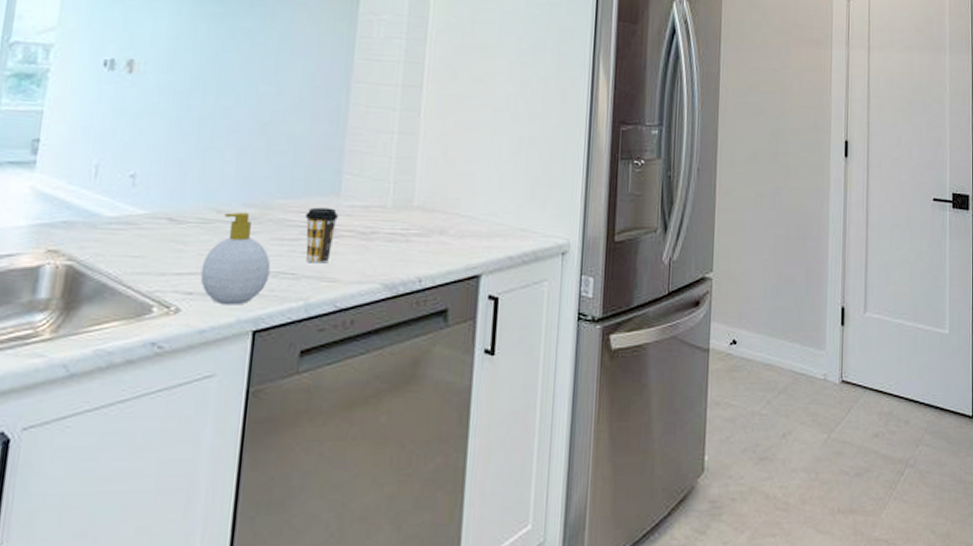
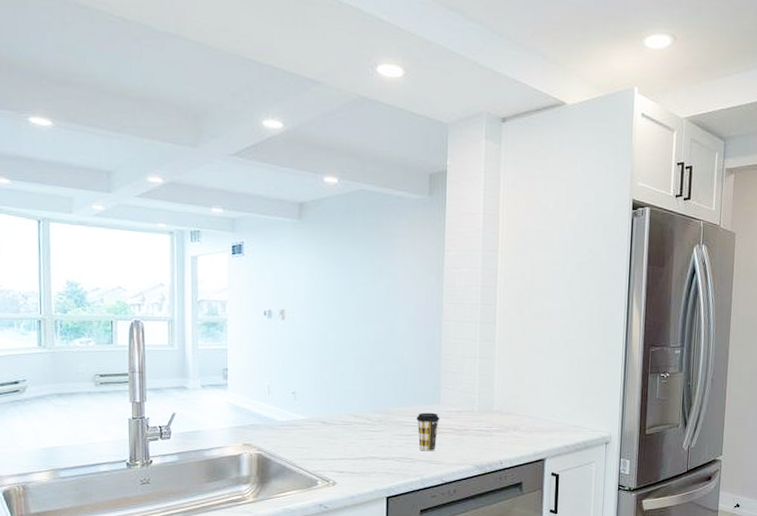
soap bottle: present [200,211,271,305] -> none [347,416,395,480]

